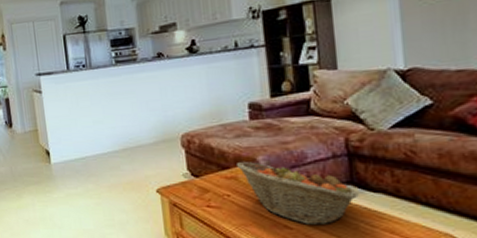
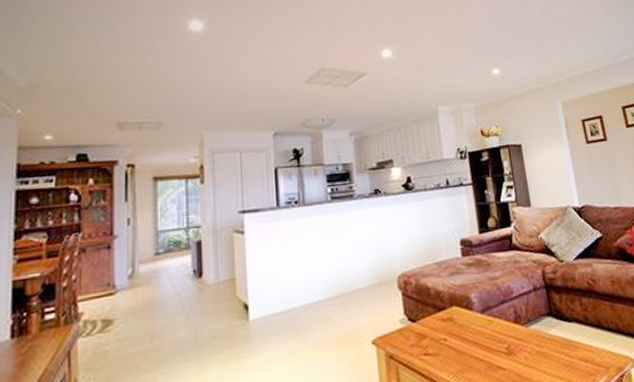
fruit basket: present [235,161,359,225] -> none [451,300,557,363]

